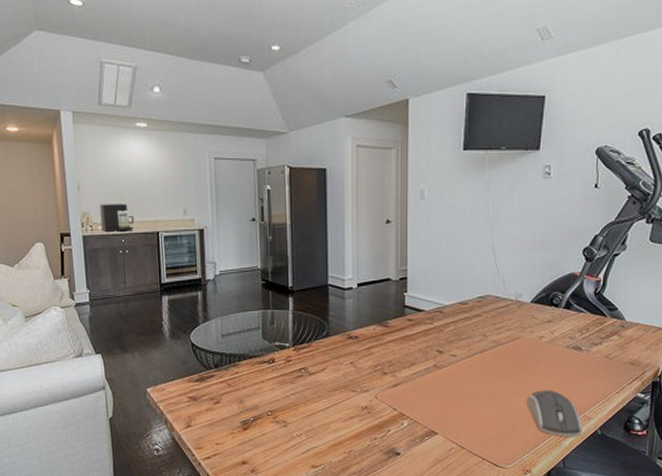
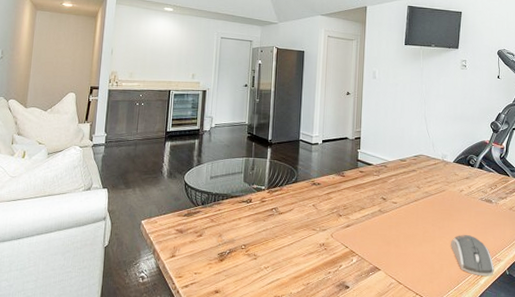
coffee maker: present [99,203,135,232] -> none [125,66,153,88]

